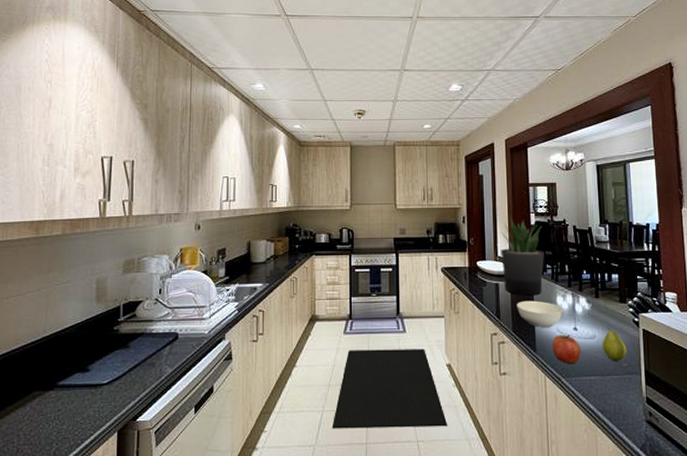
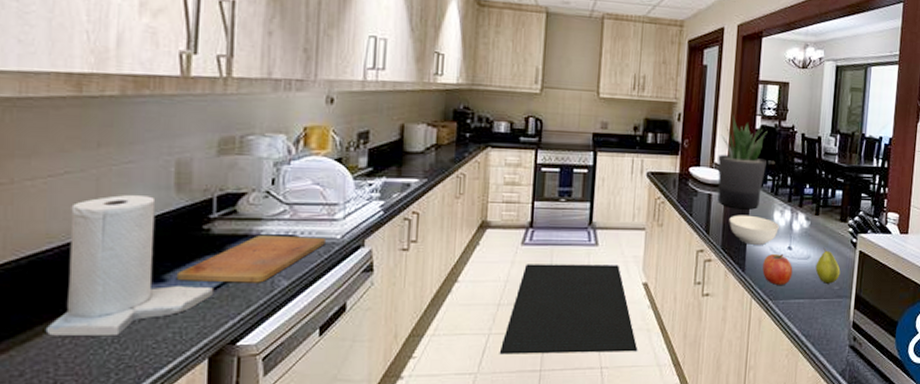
paper towel: none [12,306,122,415] -> present [45,195,215,337]
cutting board: none [96,332,197,371] -> present [176,234,326,283]

